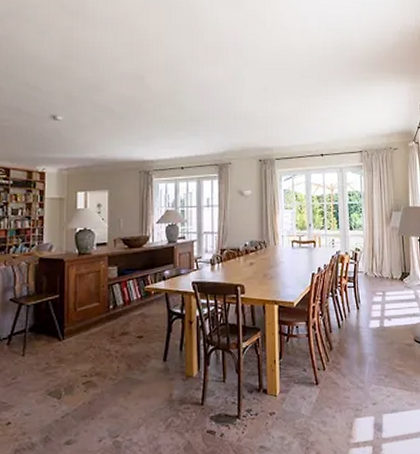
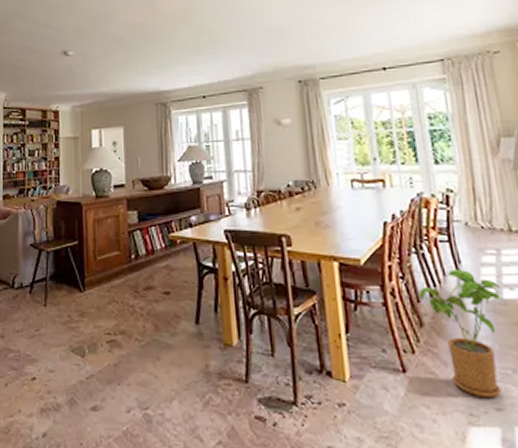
house plant: none [331,306,383,397] -> present [418,268,501,399]

